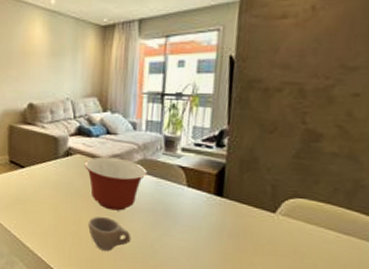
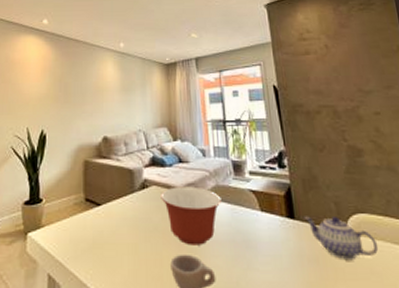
teapot: none [233,195,310,239] -> present [304,216,379,261]

